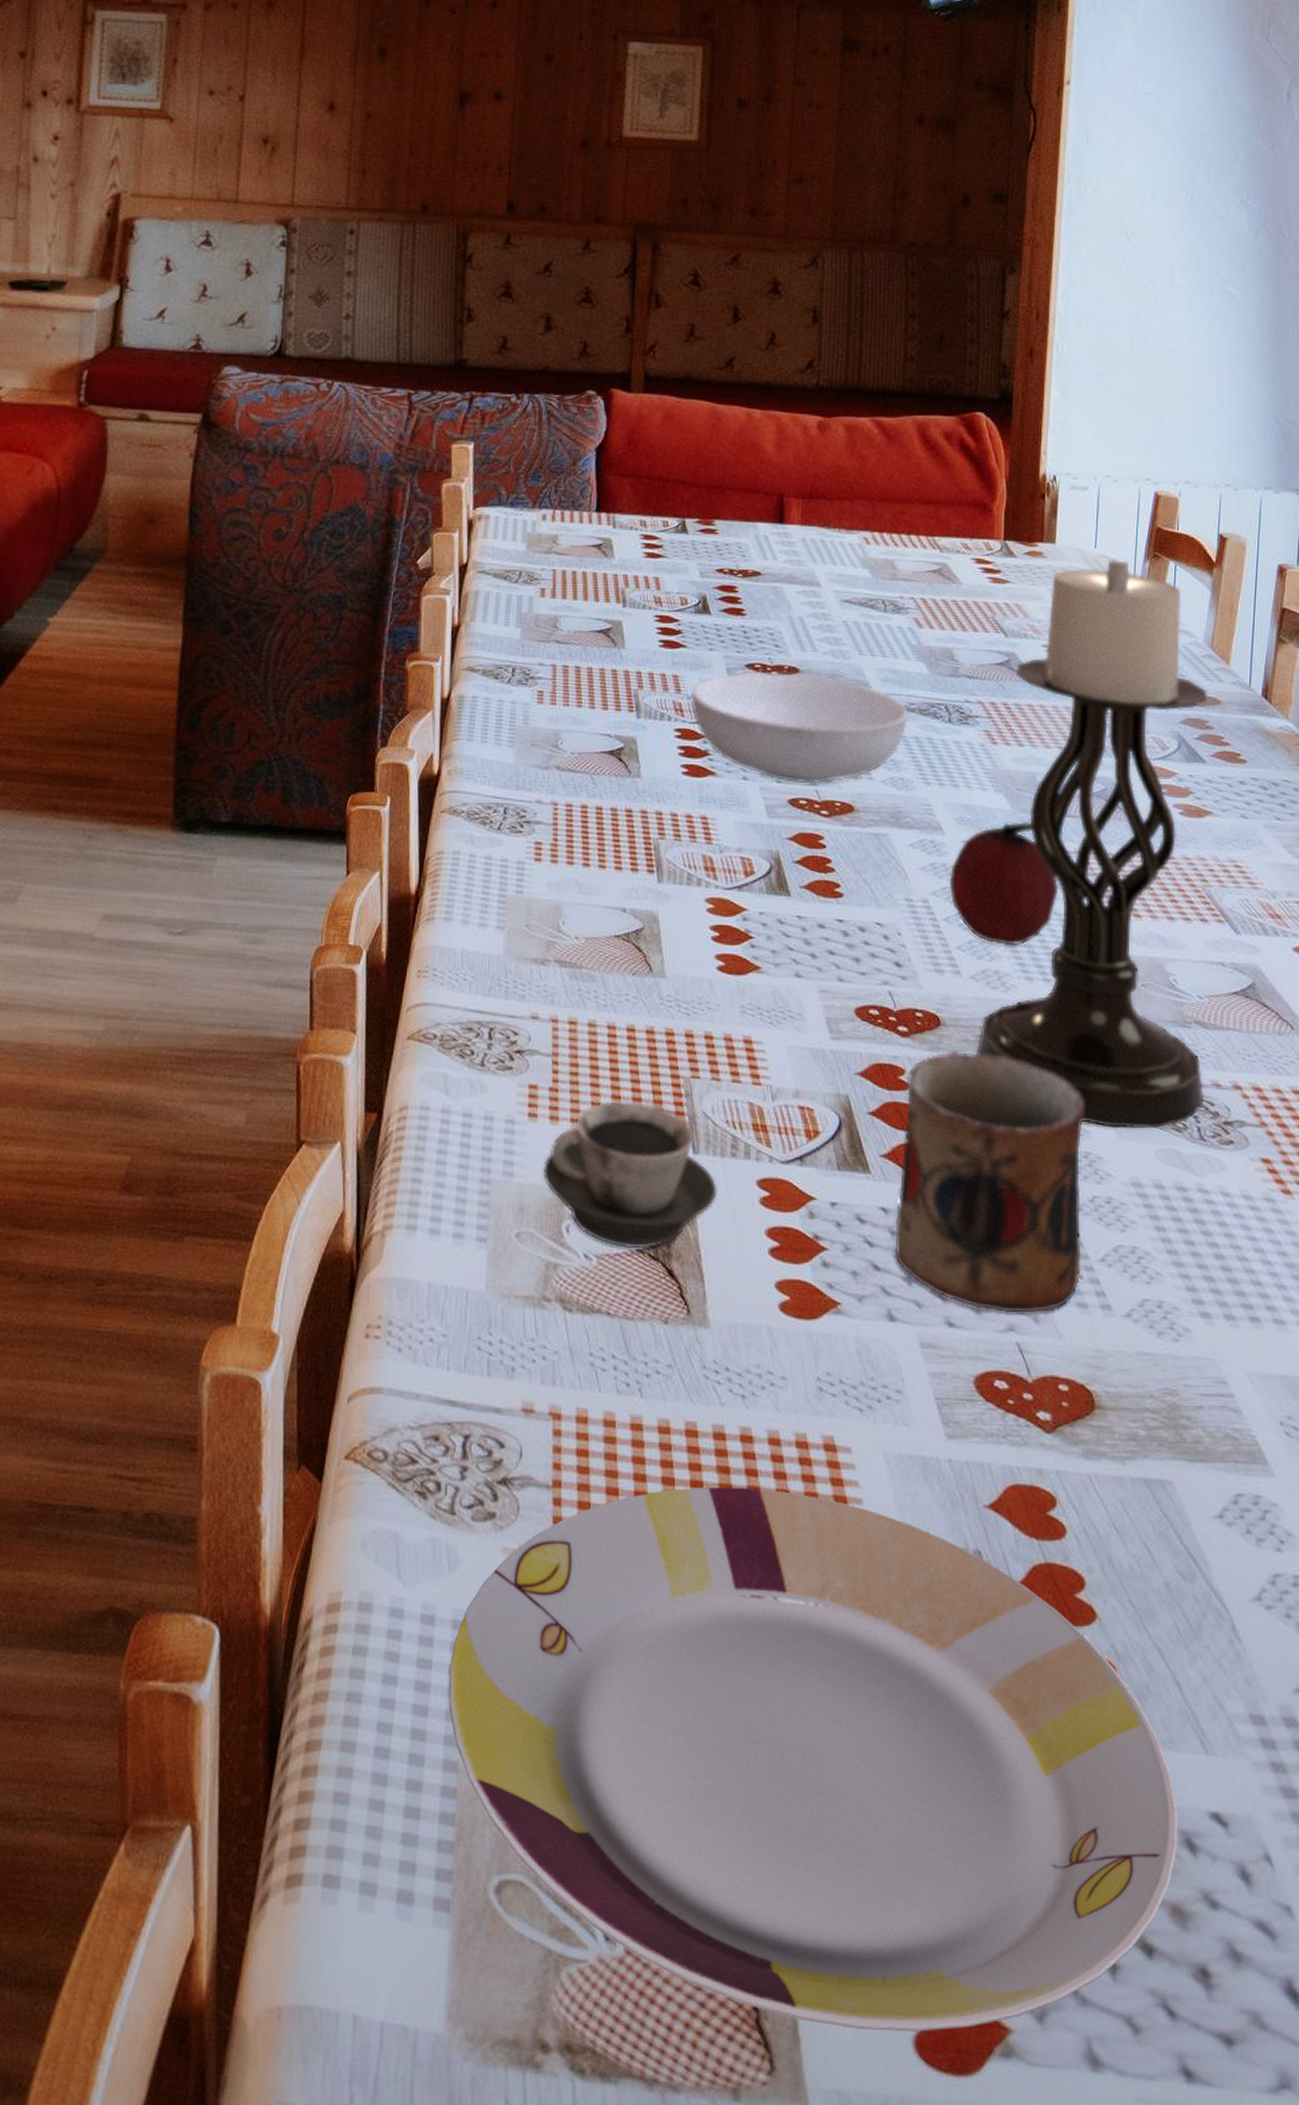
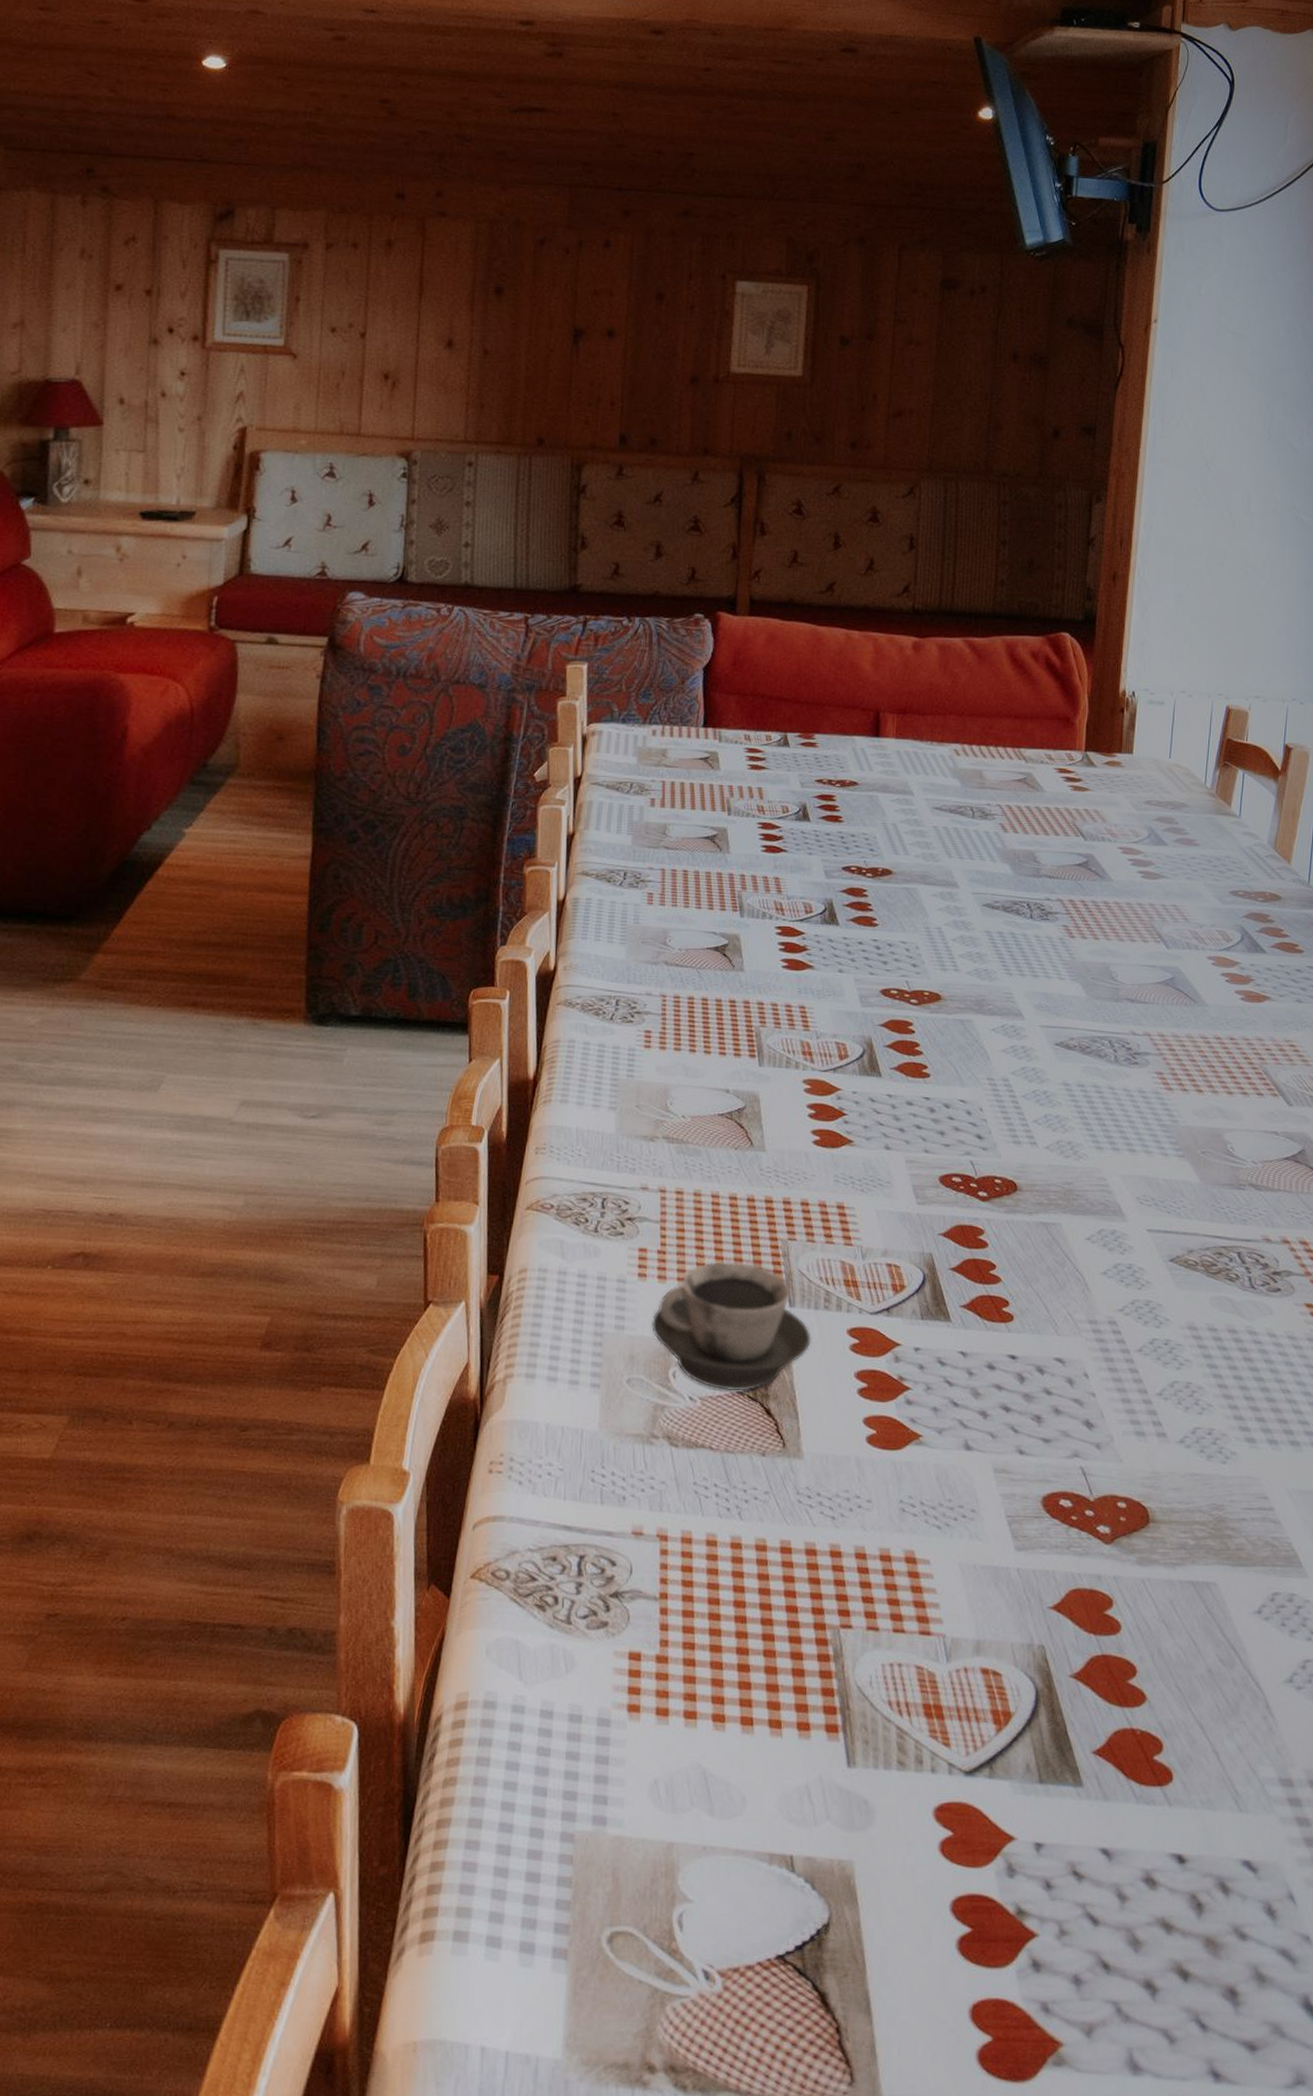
plate: present [448,1487,1178,2032] -> none [565,1596,1213,2048]
serving bowl: present [691,672,909,784] -> none [791,874,993,976]
mug: present [895,1050,1084,1313] -> none [973,1213,1147,1442]
fruit: present [949,821,1060,946] -> none [1027,1007,1130,1119]
candle holder: present [977,559,1208,1129] -> none [1050,768,1270,1280]

